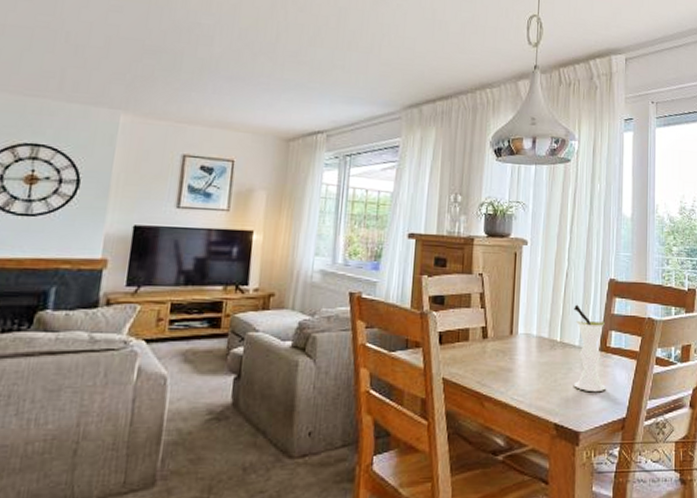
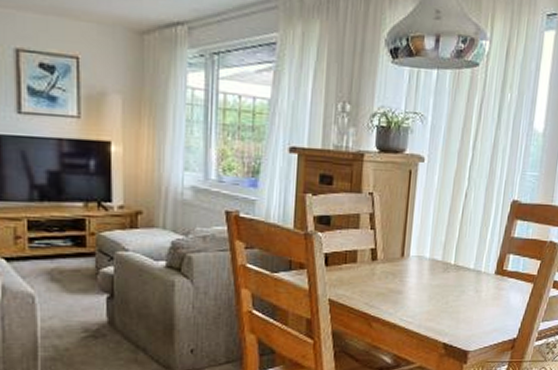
vase: present [574,304,606,393] -> none [466,226,503,314]

